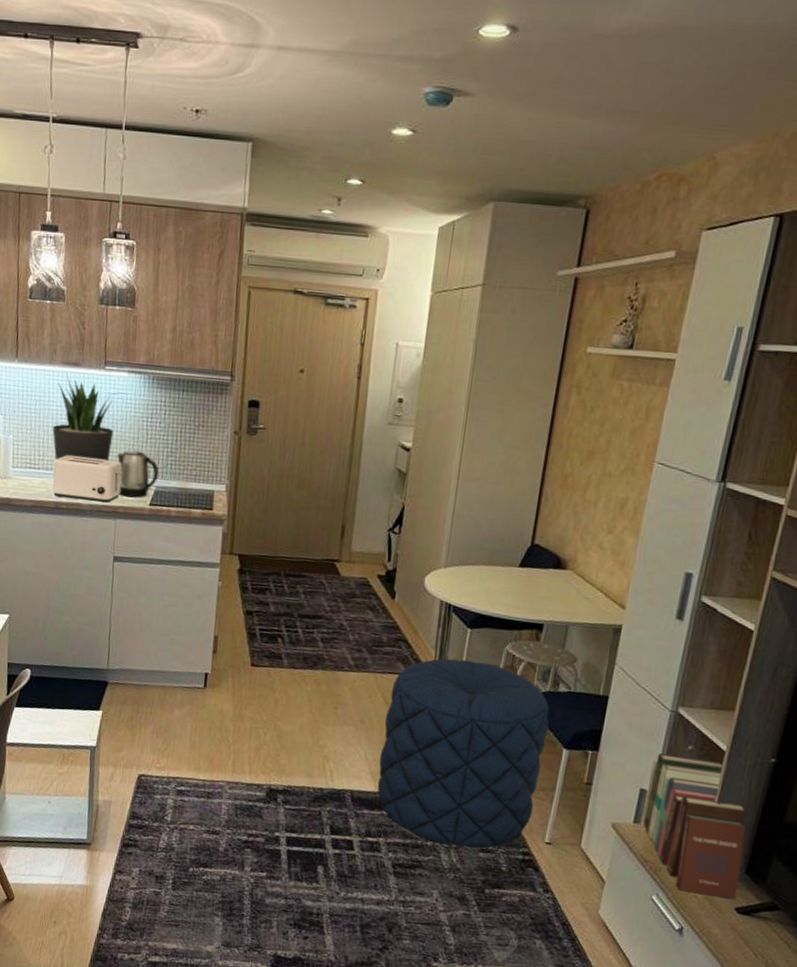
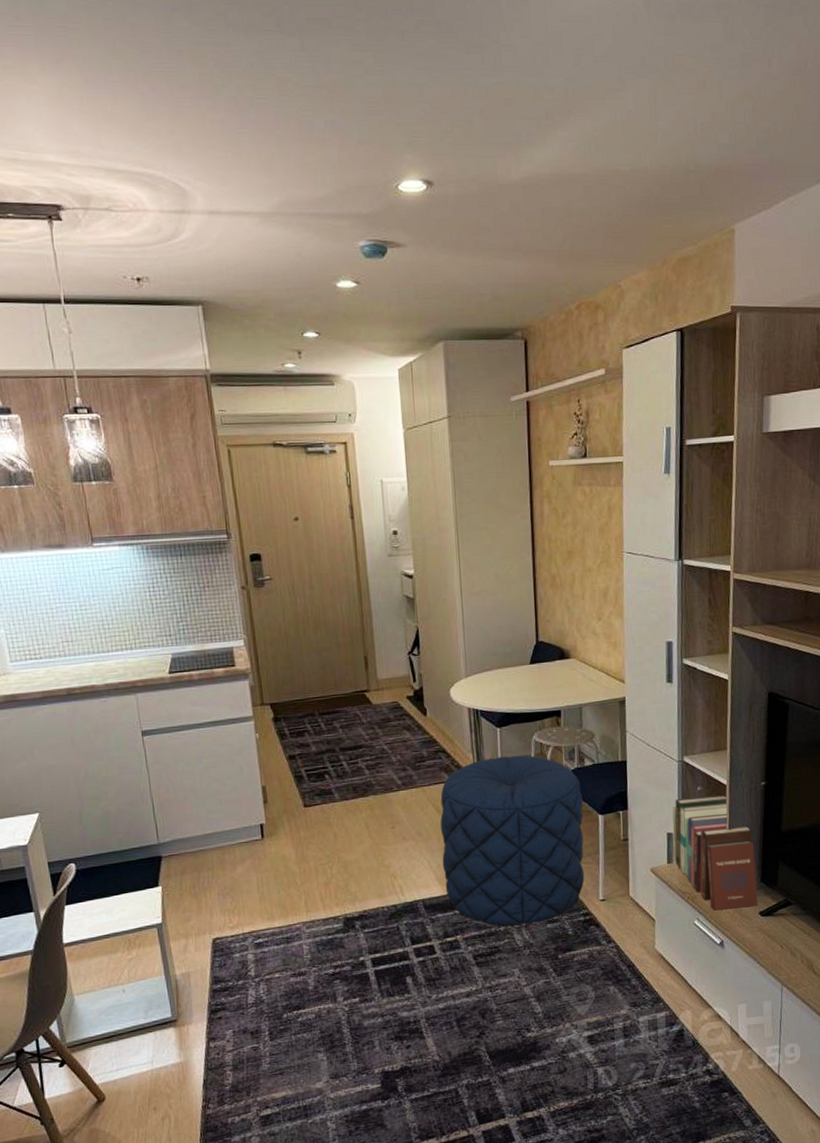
planter: present [52,374,114,462] -> none [44,557,117,646]
toaster: present [52,455,122,504] -> none [55,636,136,684]
kettle: present [117,450,159,498] -> none [125,621,173,670]

